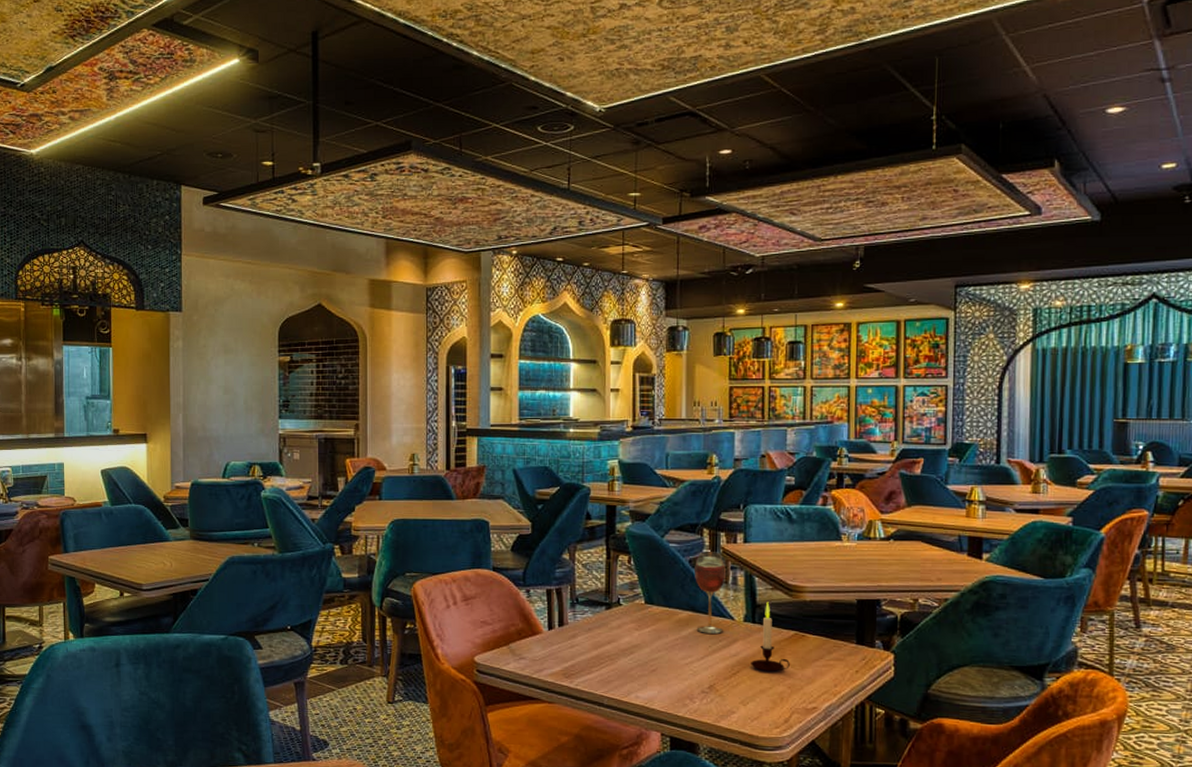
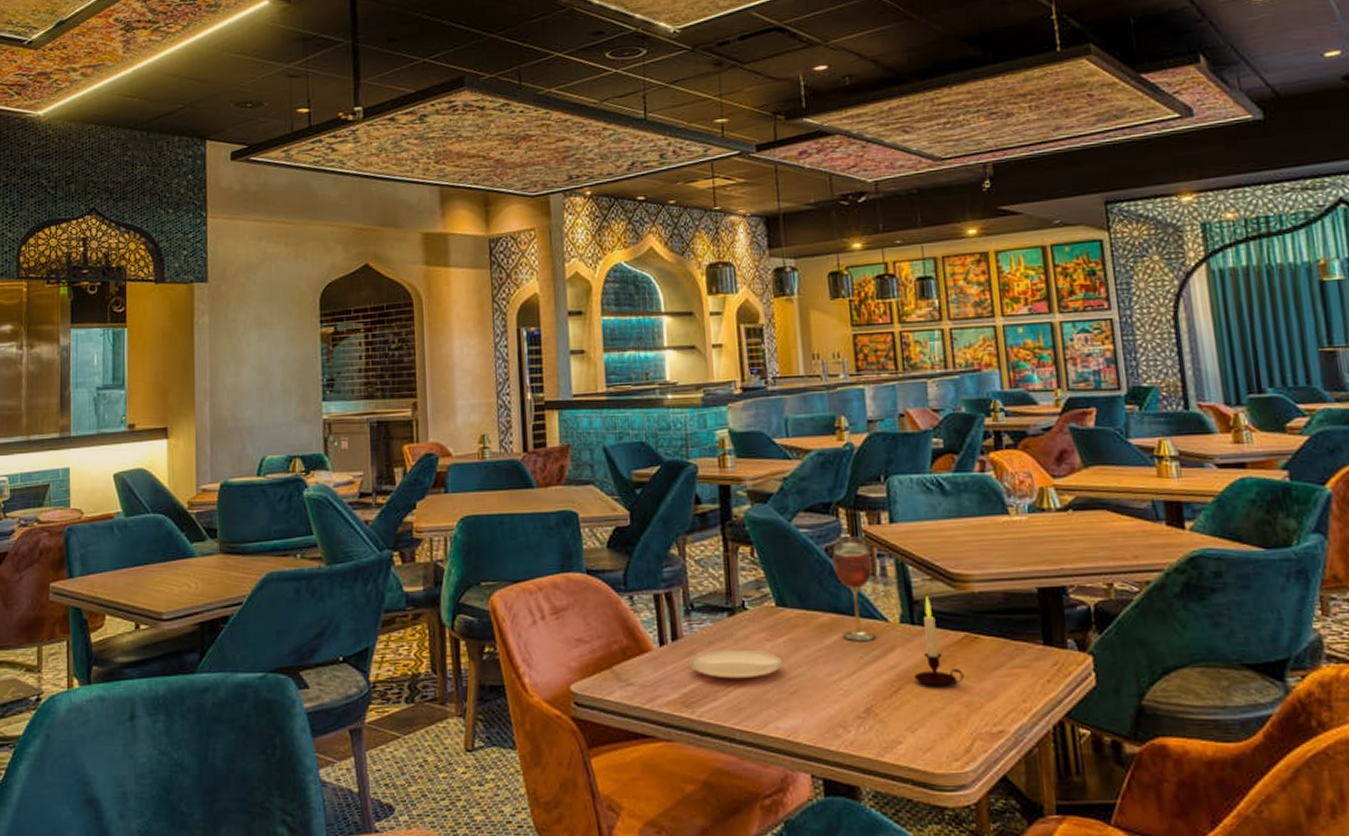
plate: none [572,635,647,659] -> present [690,649,783,679]

